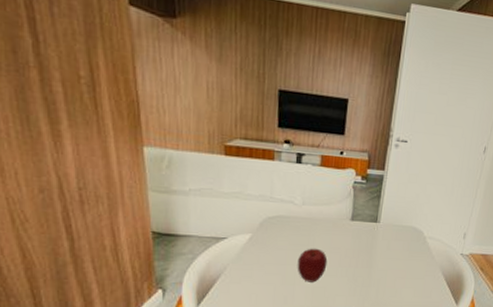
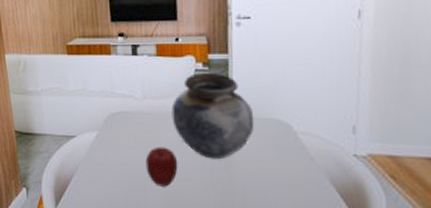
vase: none [327,185,397,259] -> present [171,73,255,160]

